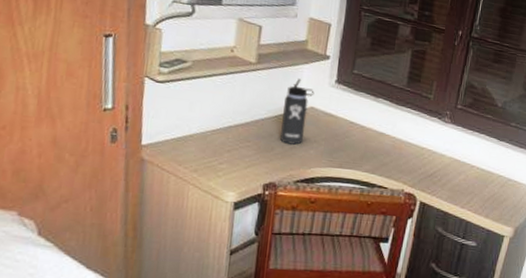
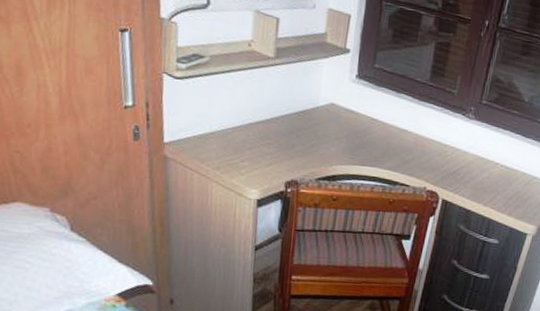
thermos bottle: present [280,78,315,145] -> none [301,73,335,142]

